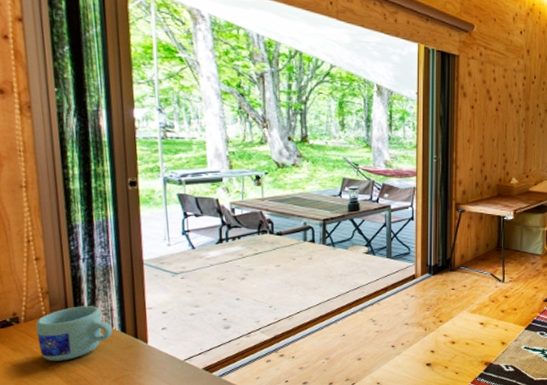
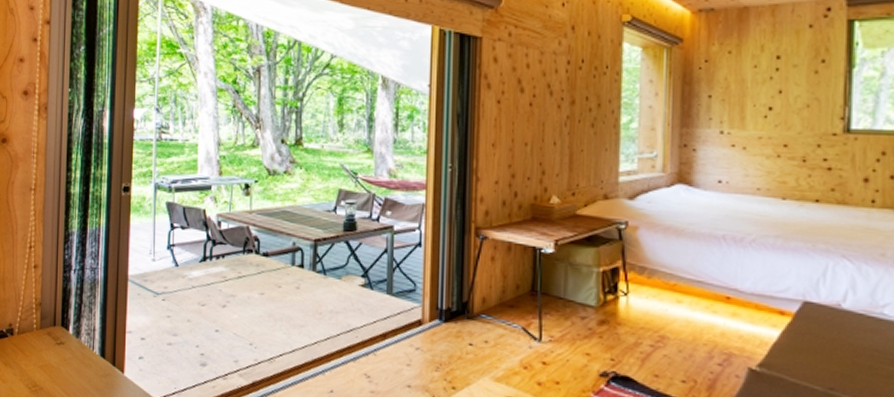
mug: present [36,306,113,361] -> none [26,322,93,383]

